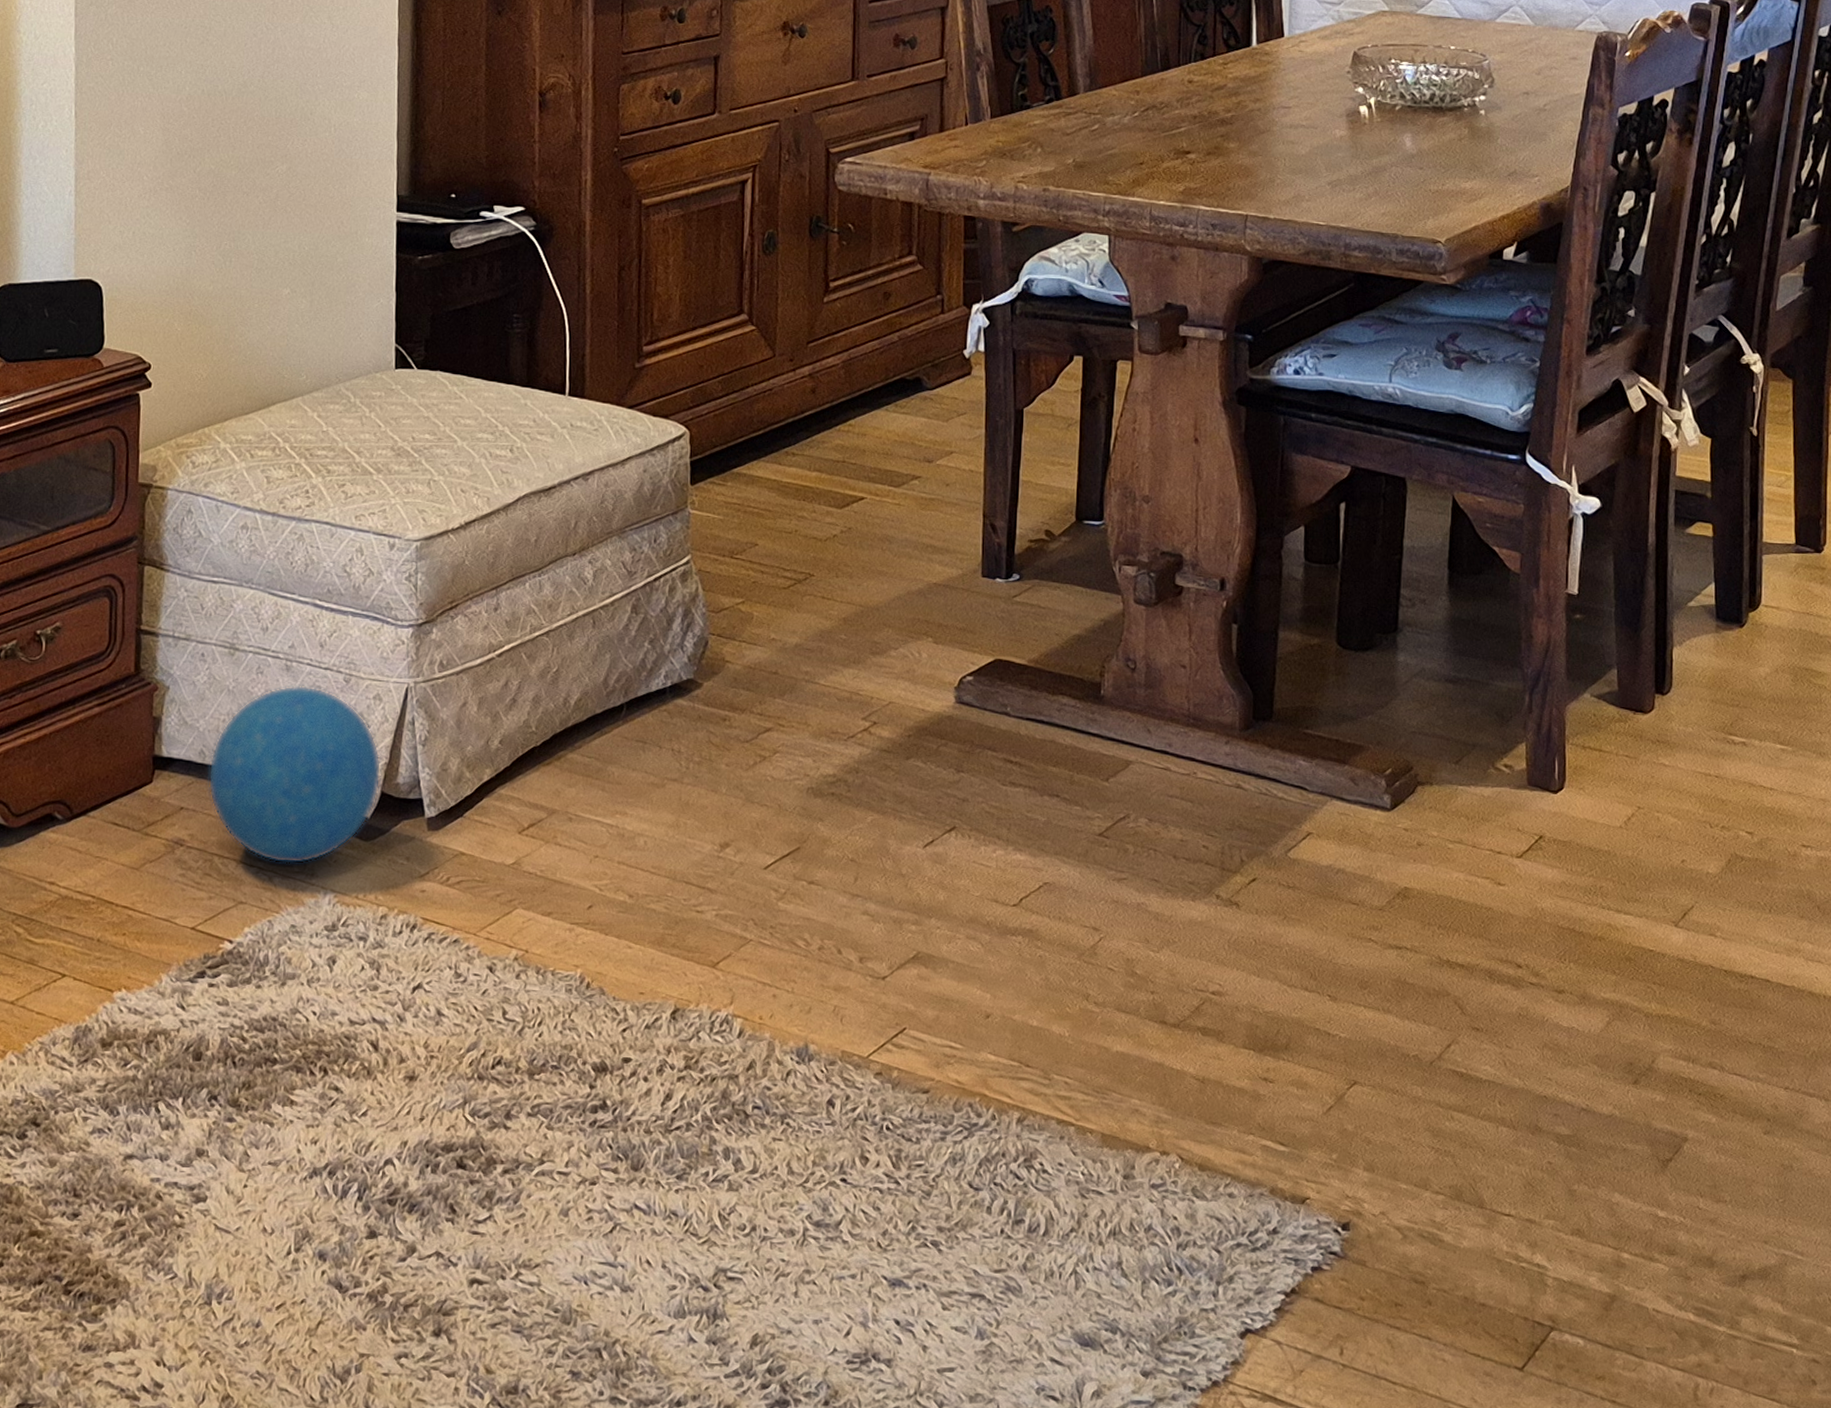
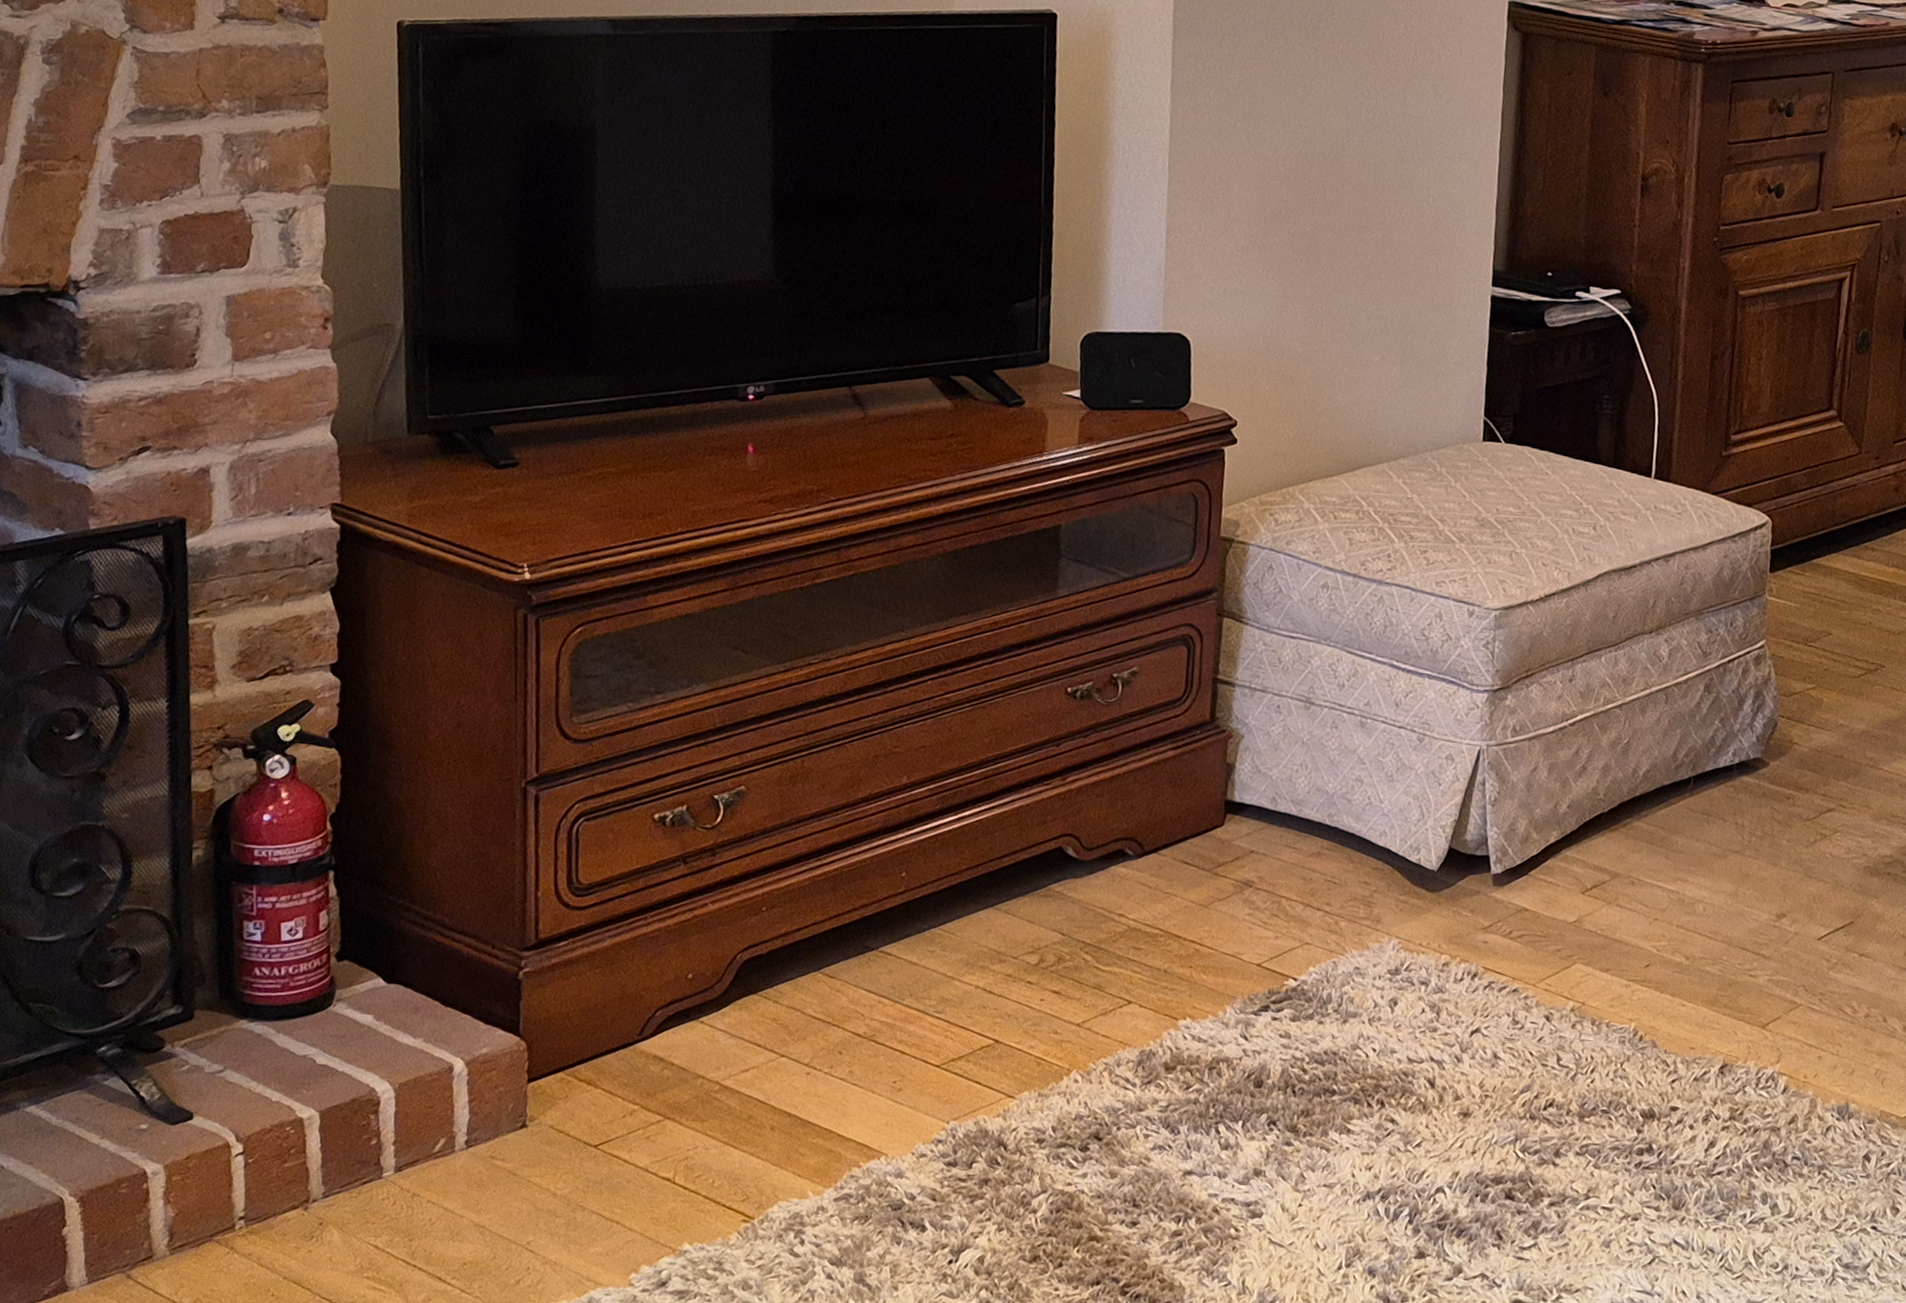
decorative ball: present [208,685,382,864] -> none [1278,741,1451,911]

